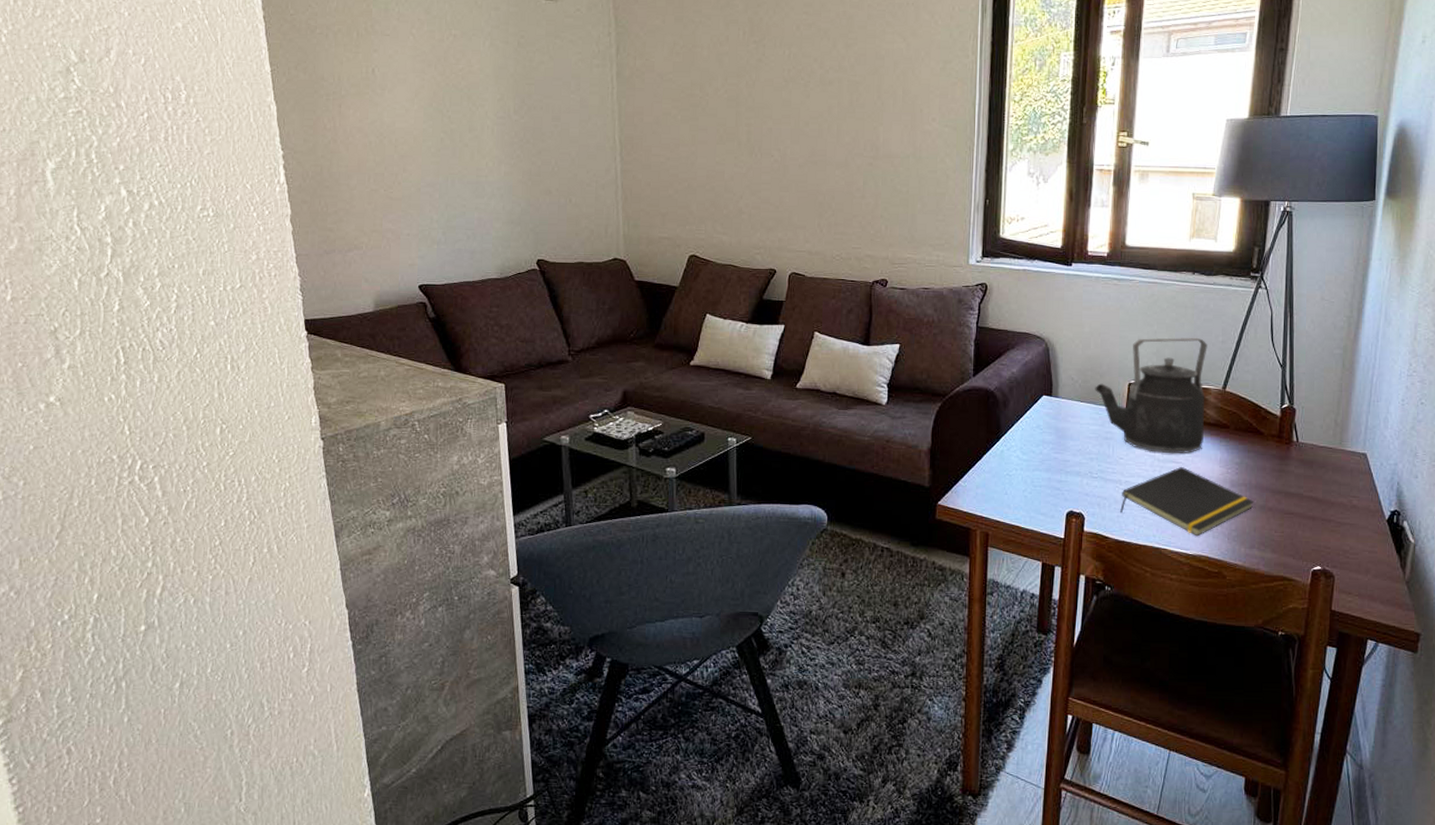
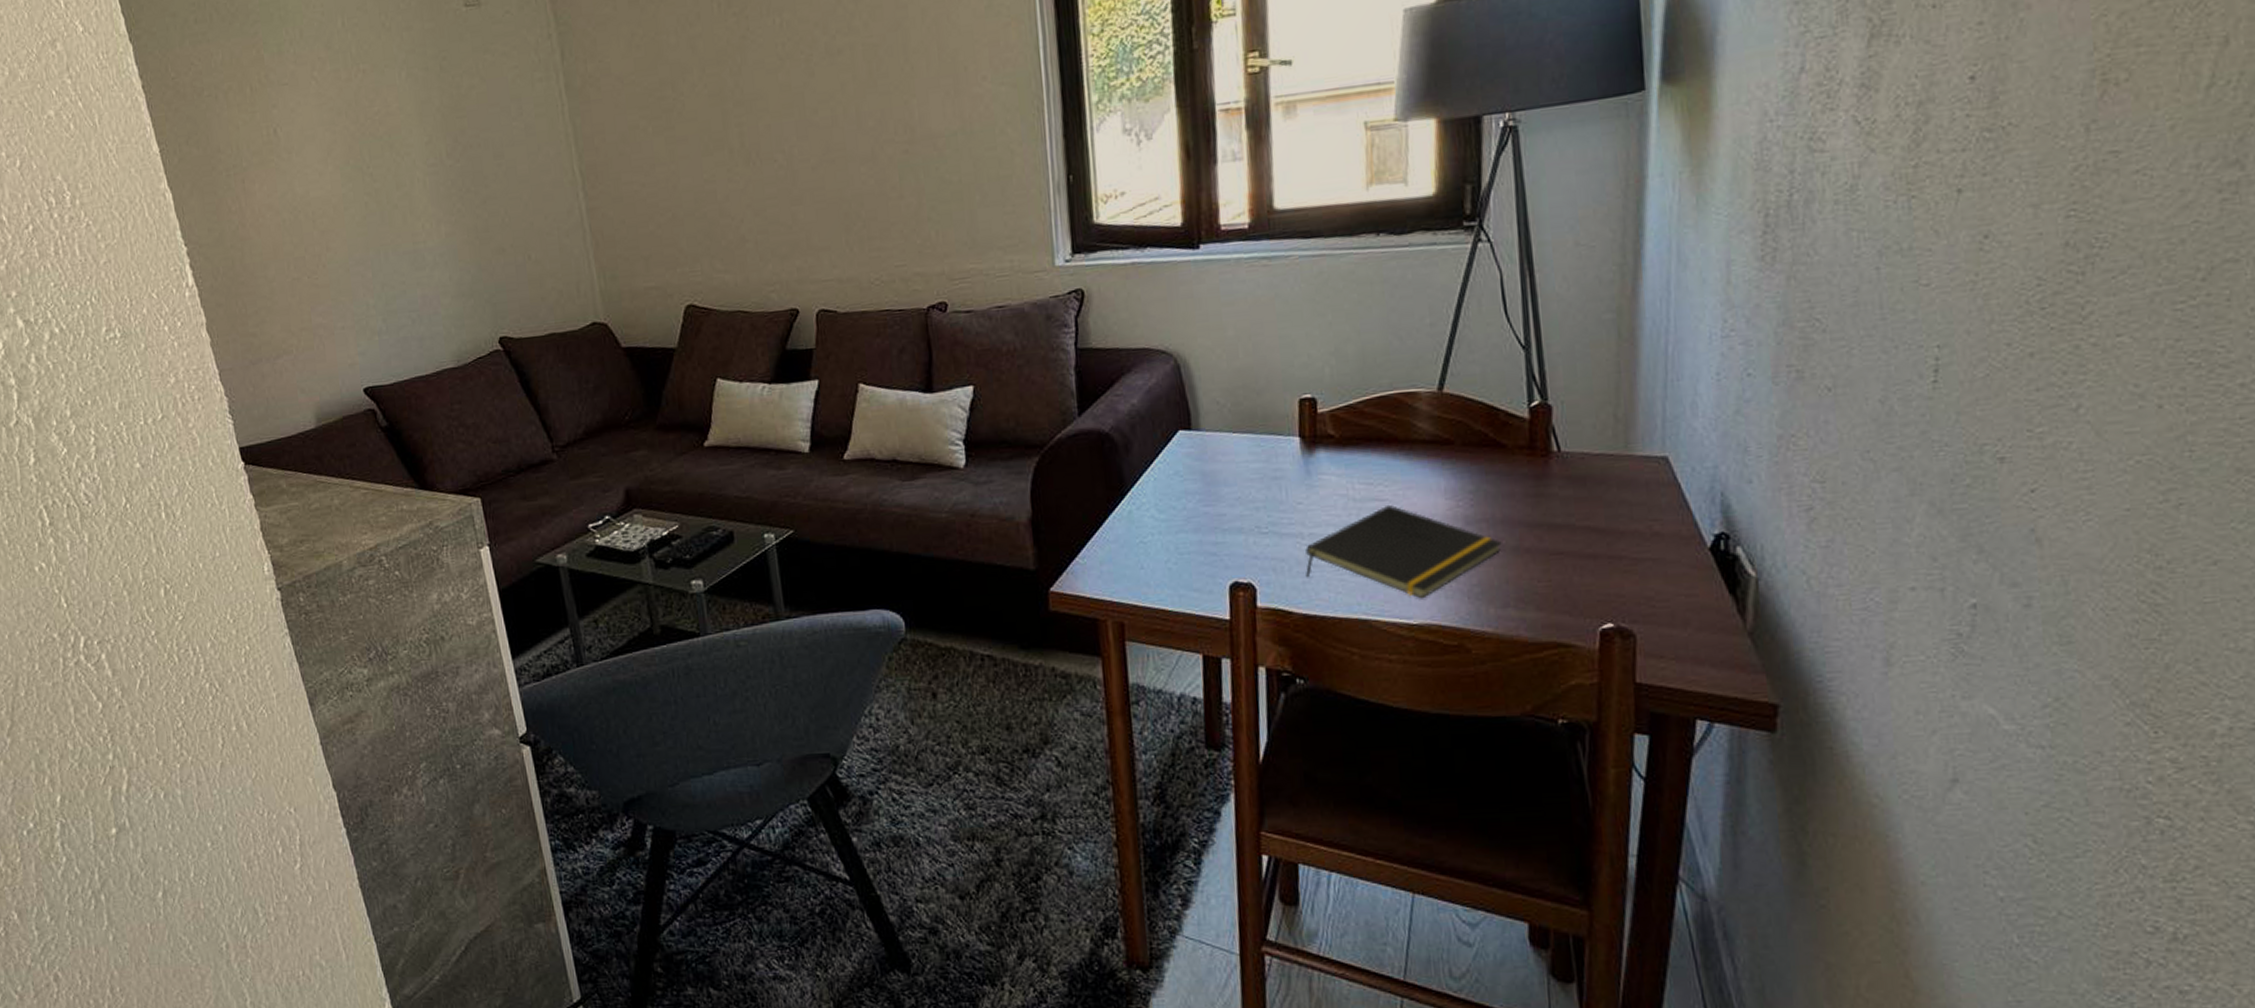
kettle: present [1095,337,1208,454] -> none [1251,323,1418,490]

